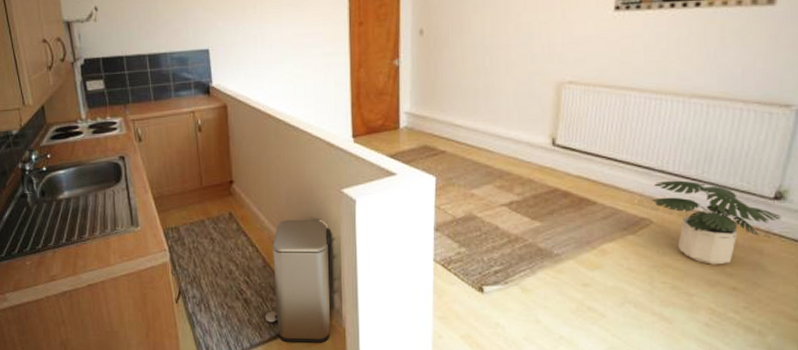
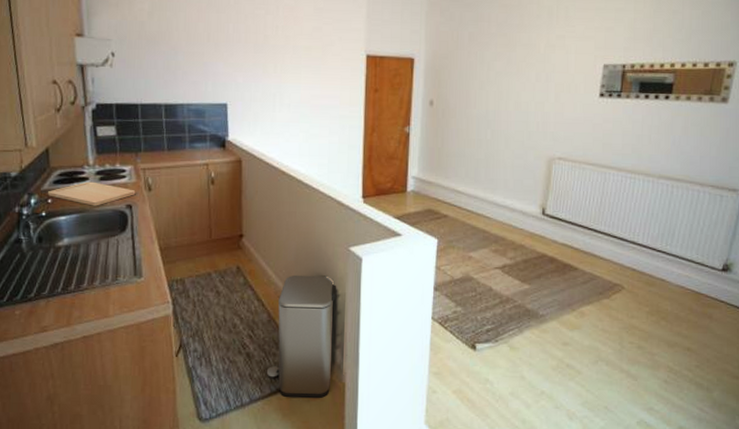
cutting board: none [47,135,127,159] -> present [48,181,136,206]
potted plant: present [651,180,781,265] -> none [623,251,727,328]

